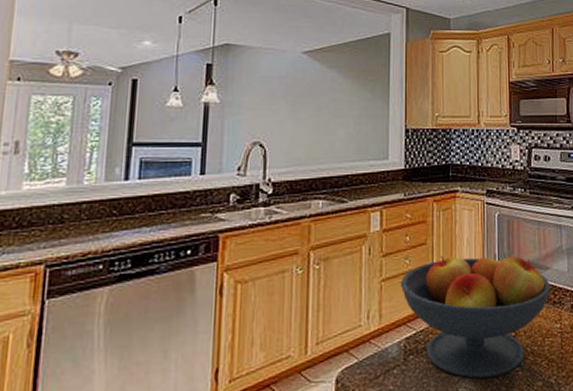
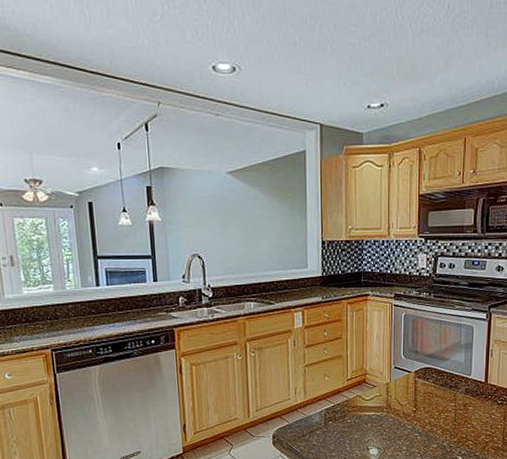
fruit bowl: present [400,253,551,378] -> none [320,346,449,440]

